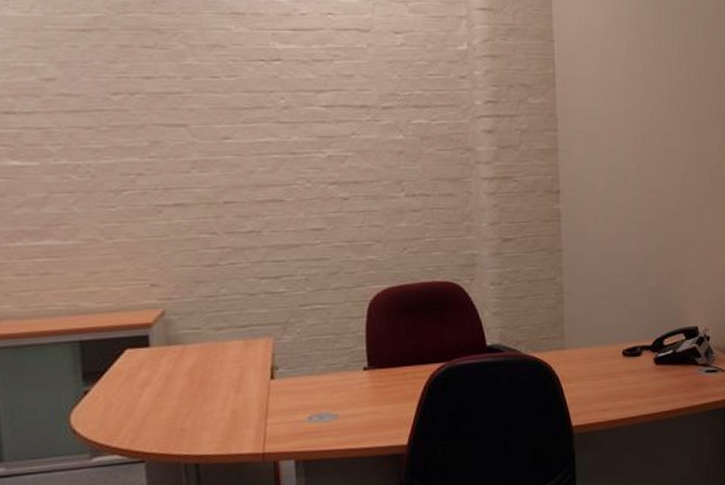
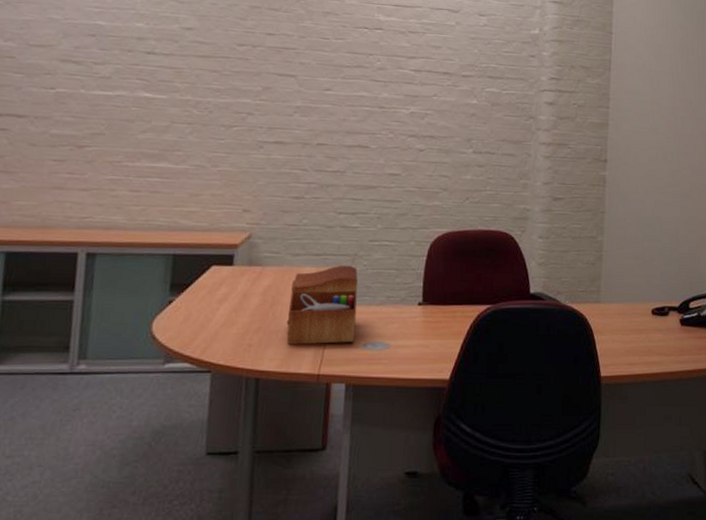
sewing box: none [219,334,298,425] -> present [286,265,358,345]

